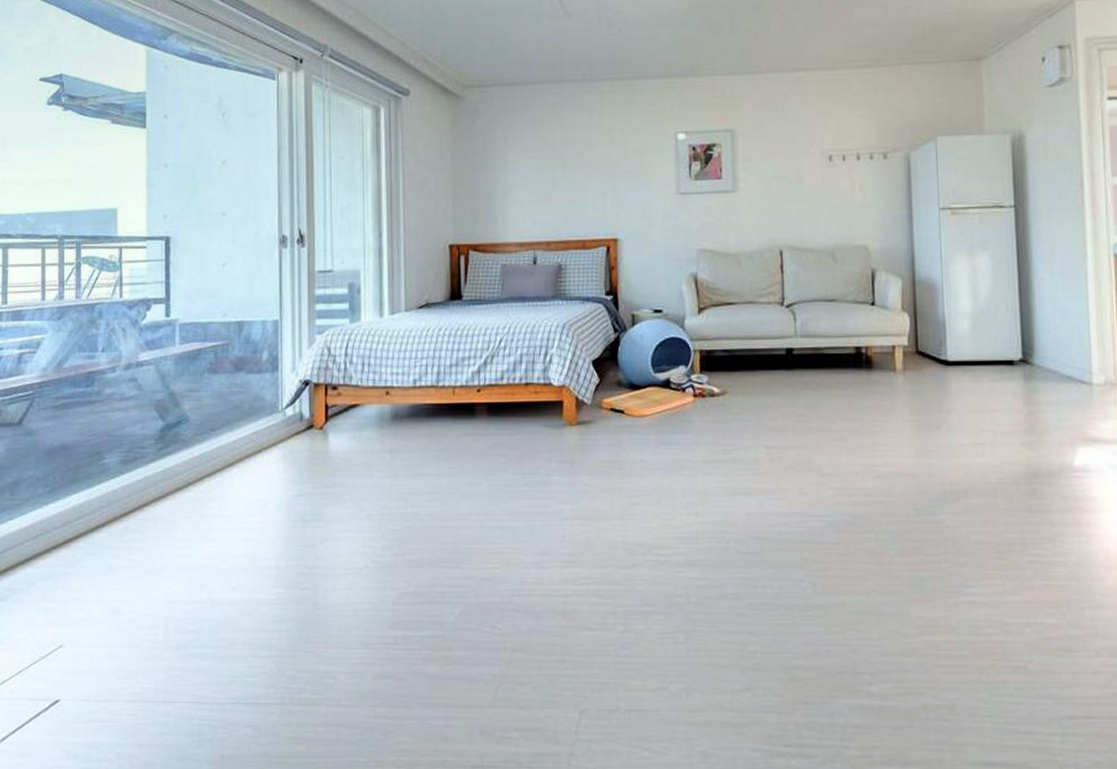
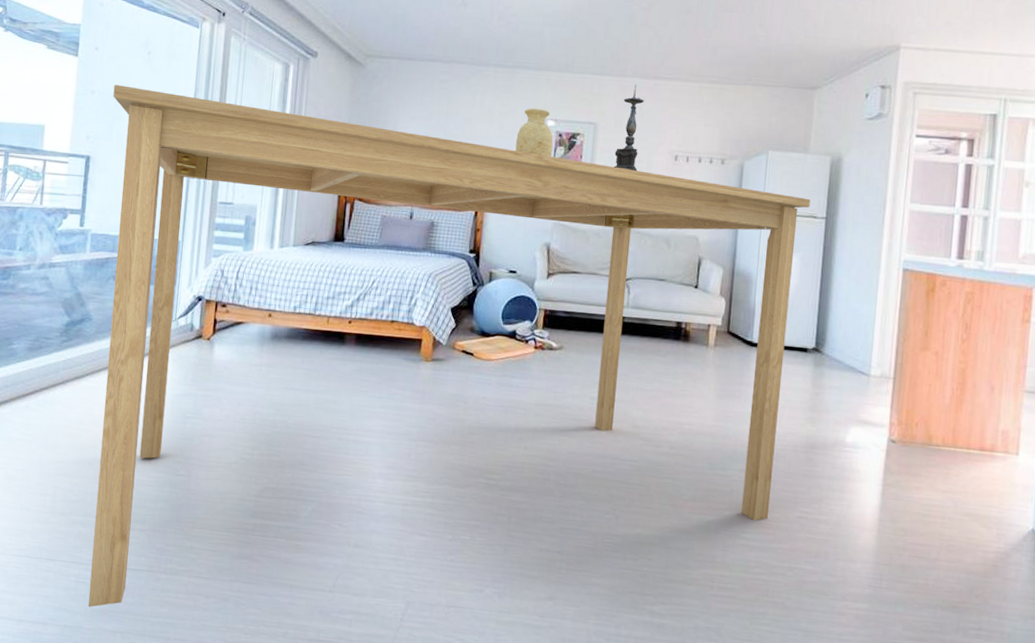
dining table: none [188,153,994,753] -> present [88,84,810,607]
vase: none [644,121,687,175] -> present [515,108,553,157]
candle holder: none [759,80,788,180] -> present [613,84,644,172]

